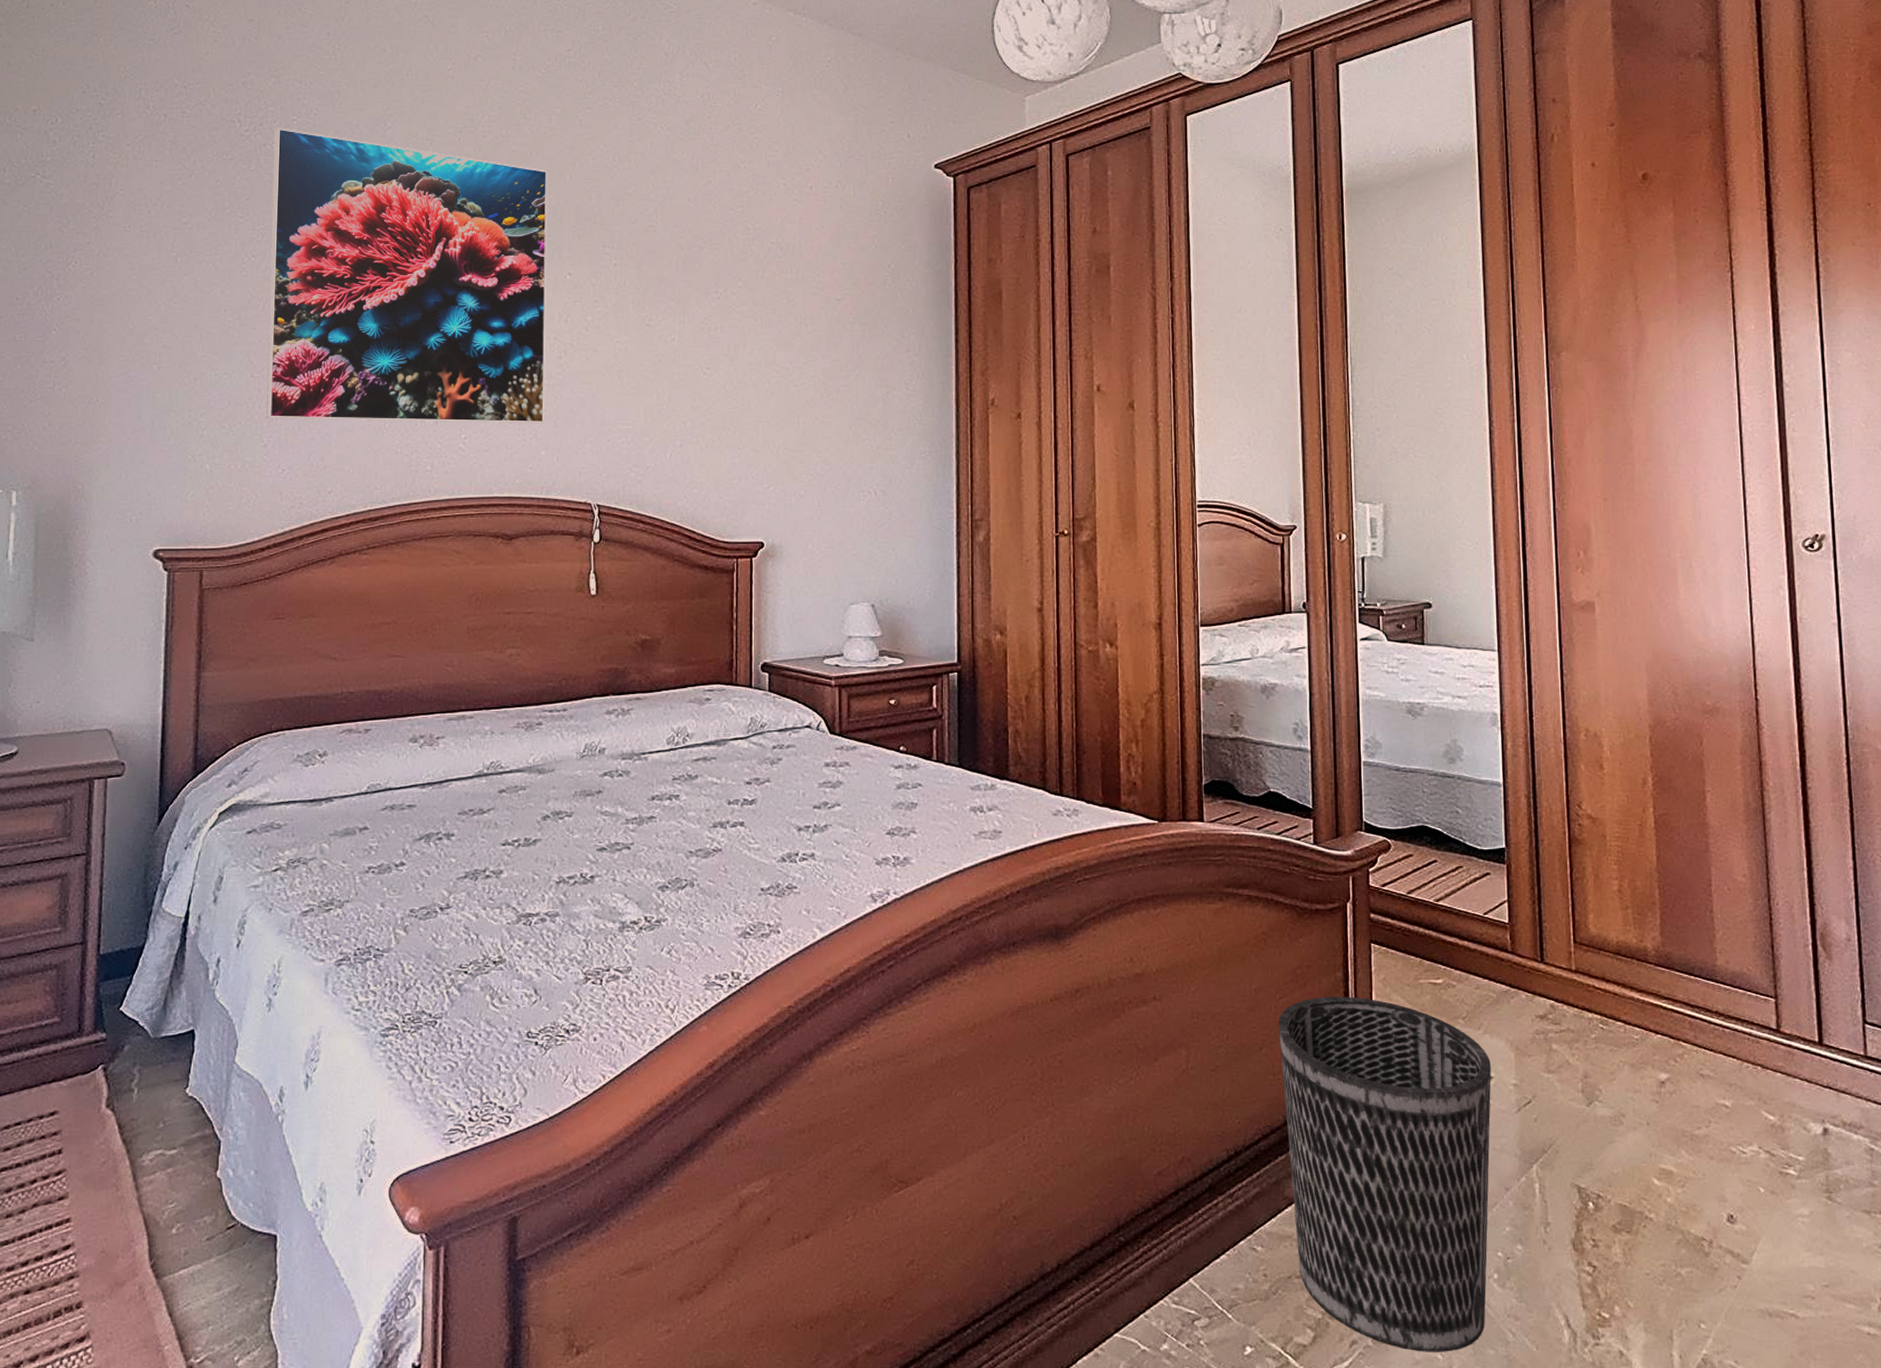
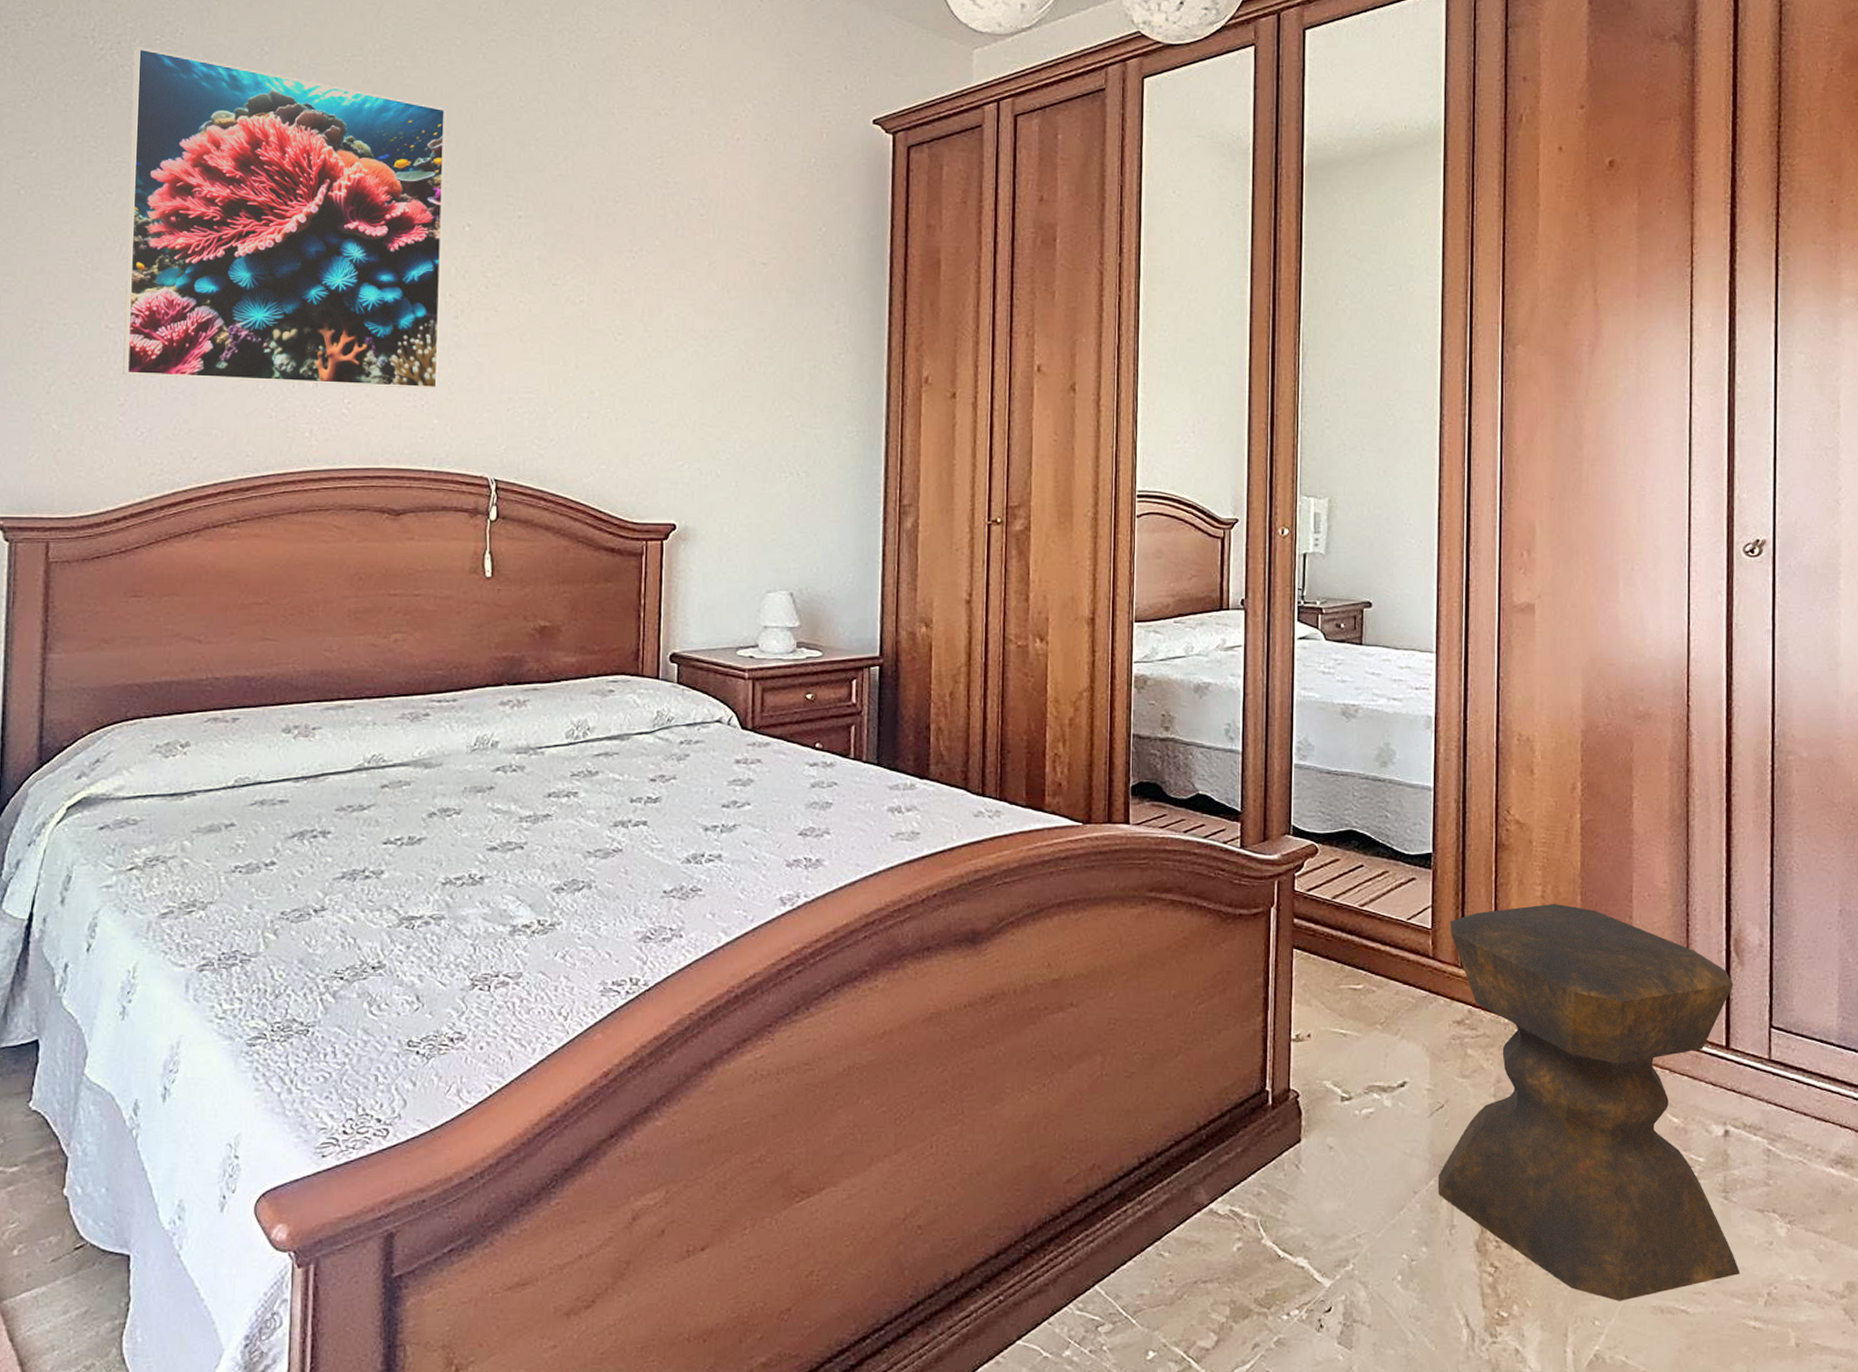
wastebasket: present [1278,996,1492,1352] -> none [1196,1002,1406,1353]
stool: none [1527,898,1850,1304] -> present [1437,904,1740,1301]

